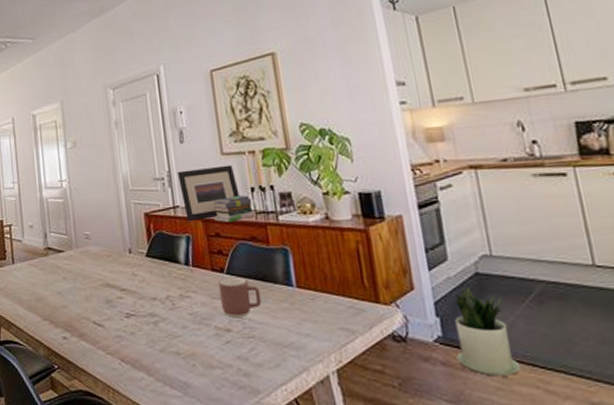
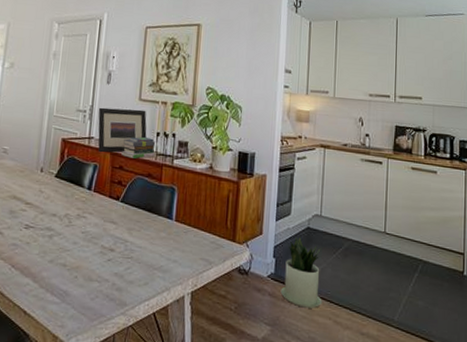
mug: present [218,277,262,317] -> none [110,205,146,240]

